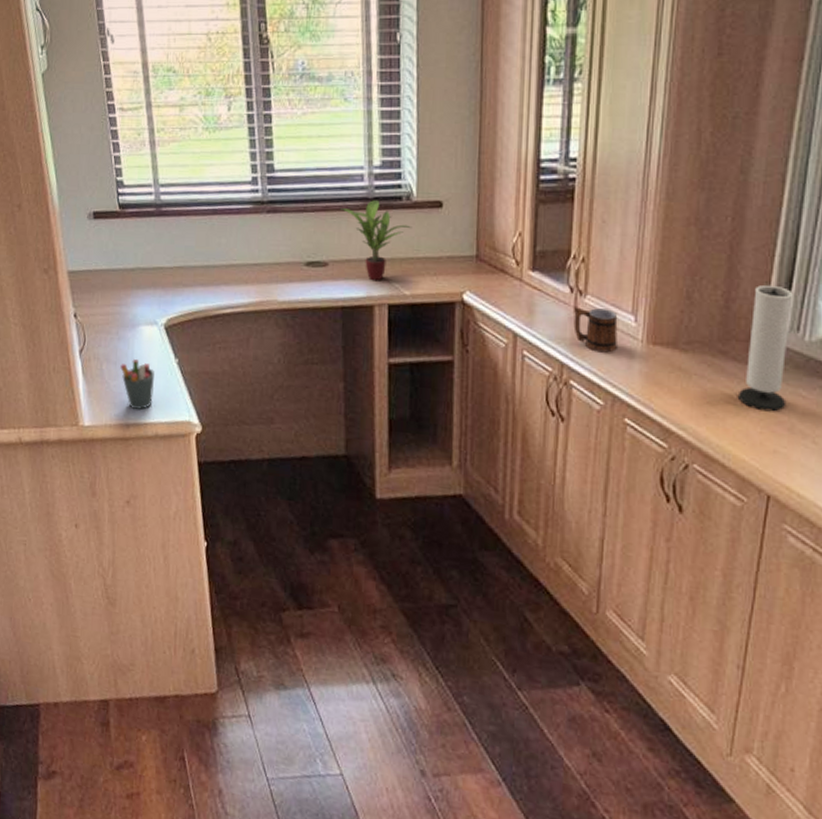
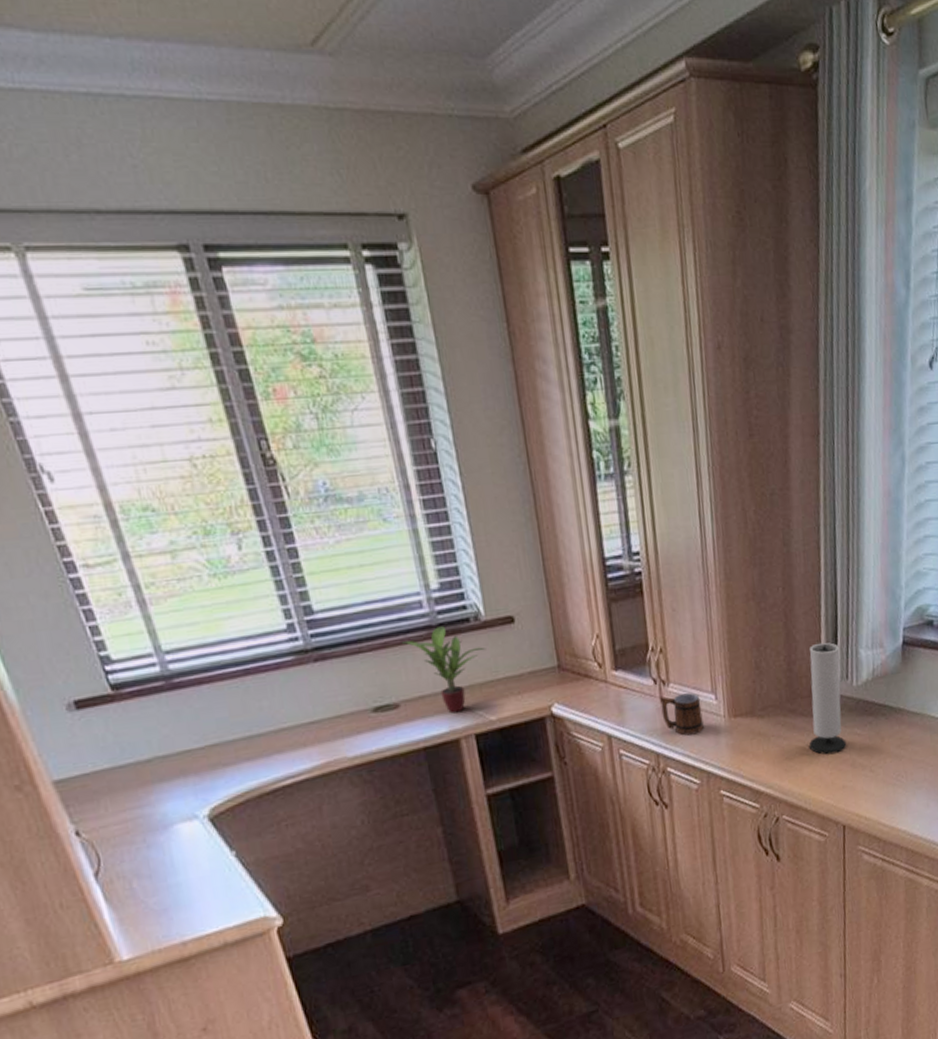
pen holder: present [120,358,154,410] -> none [157,864,212,923]

